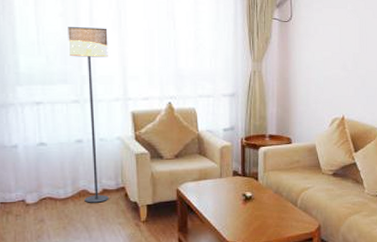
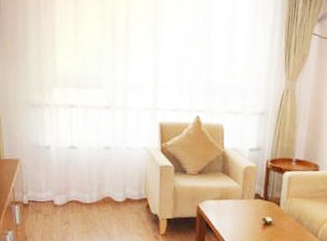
floor lamp: present [68,27,109,203] -> none [104,30,143,211]

